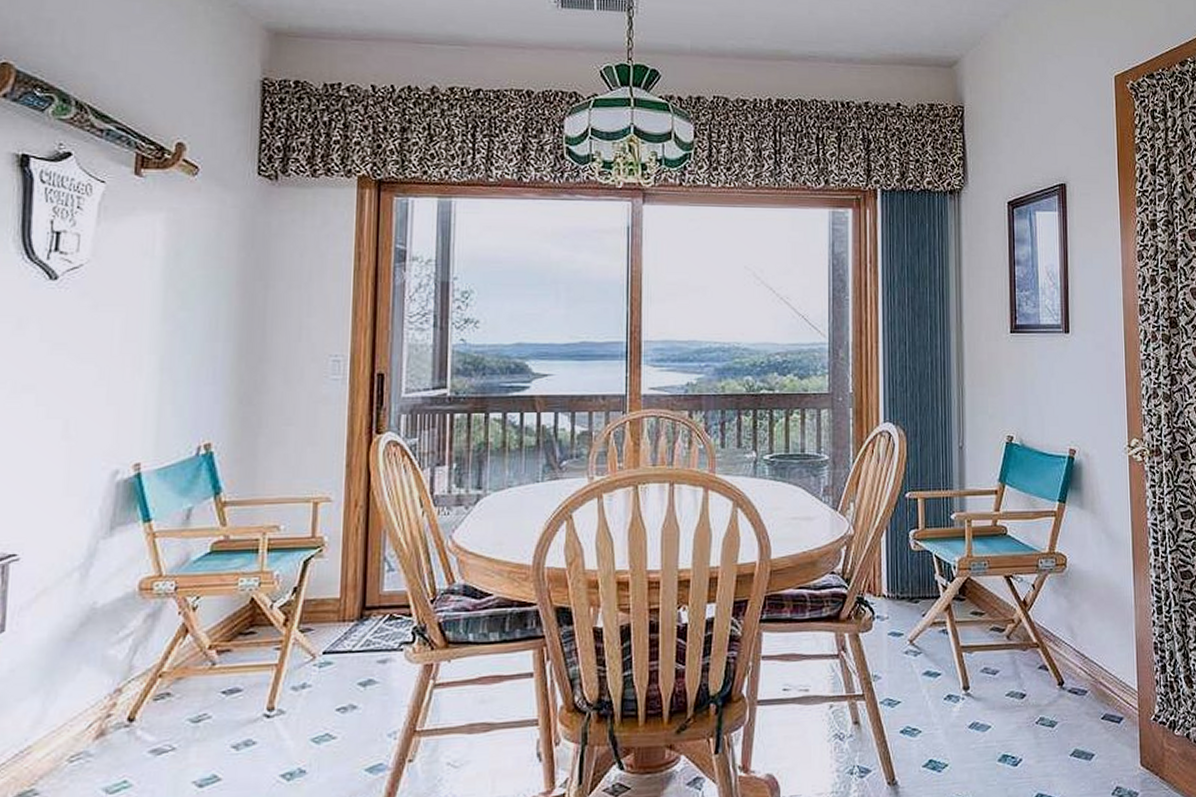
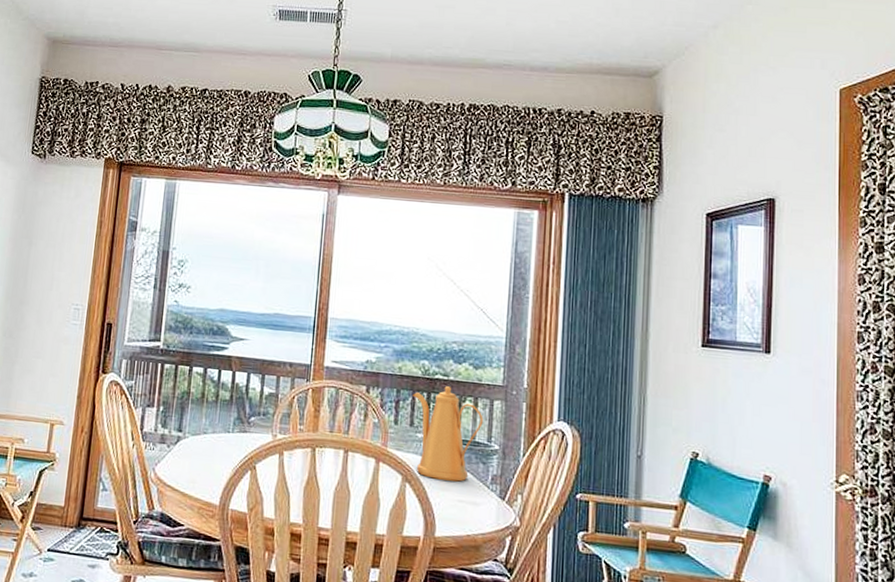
coffee pot: none [738,401,811,499] -> present [413,386,483,482]

